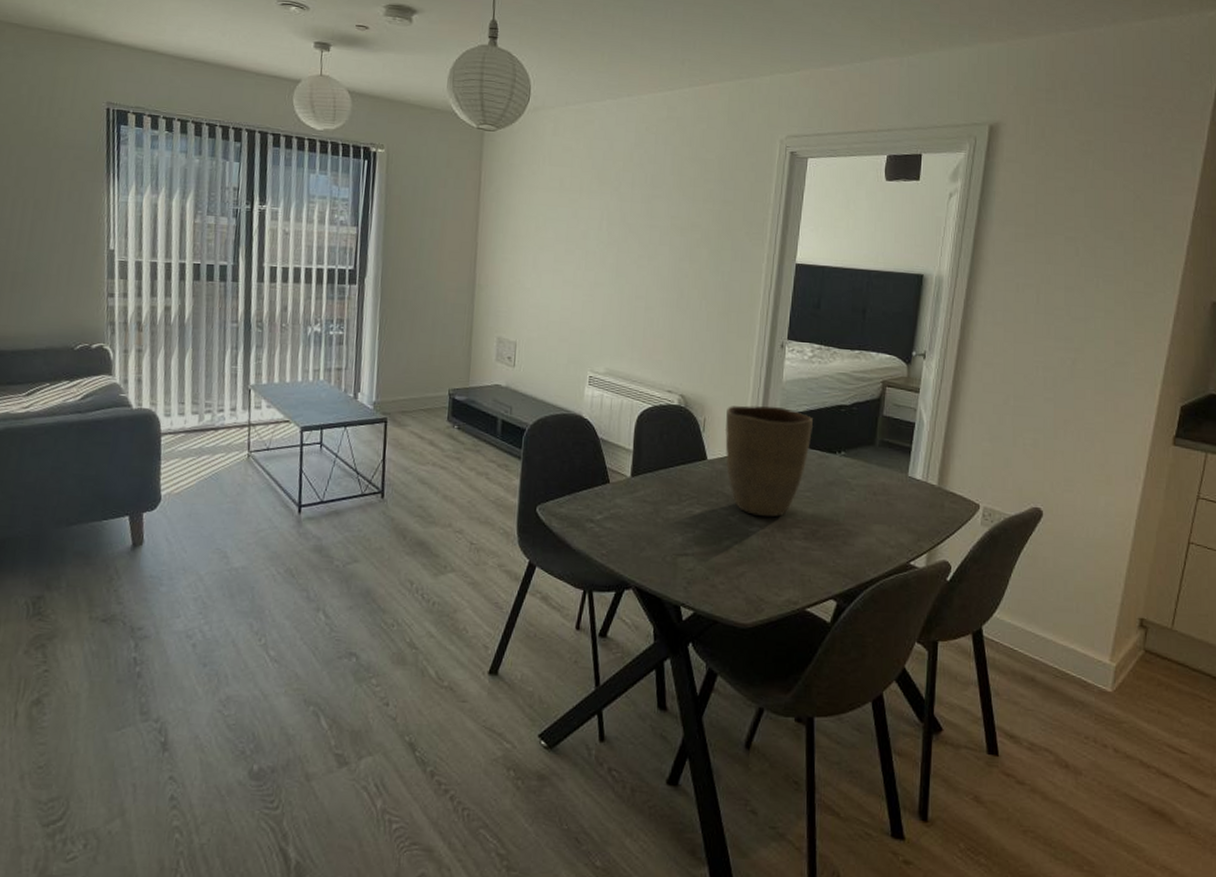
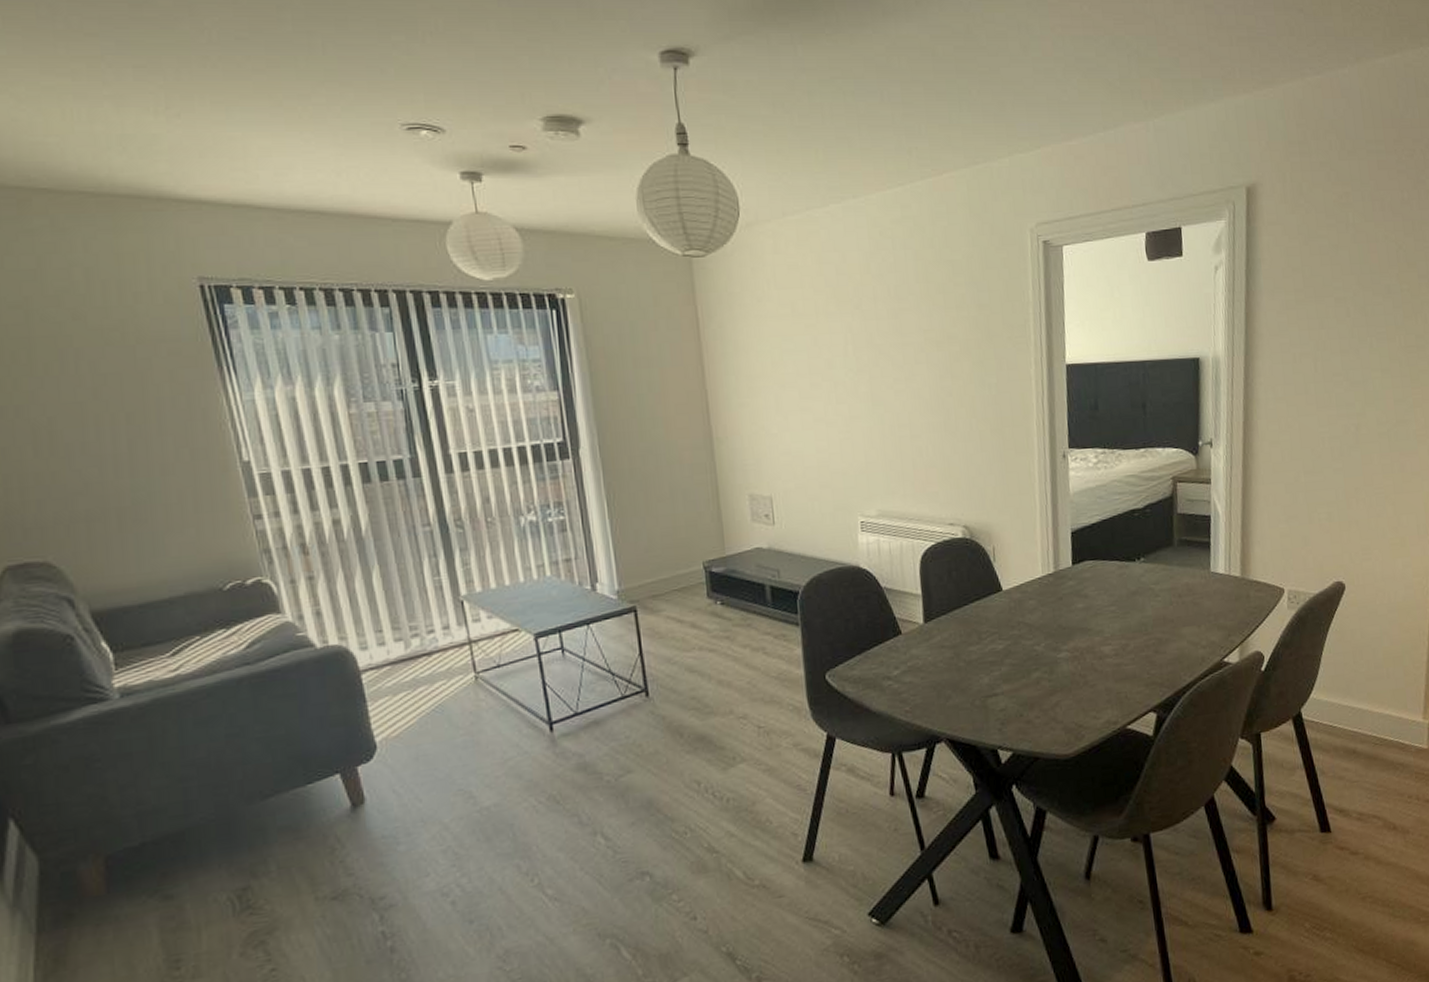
vase: present [724,405,813,517] -> none [1015,521,1108,640]

